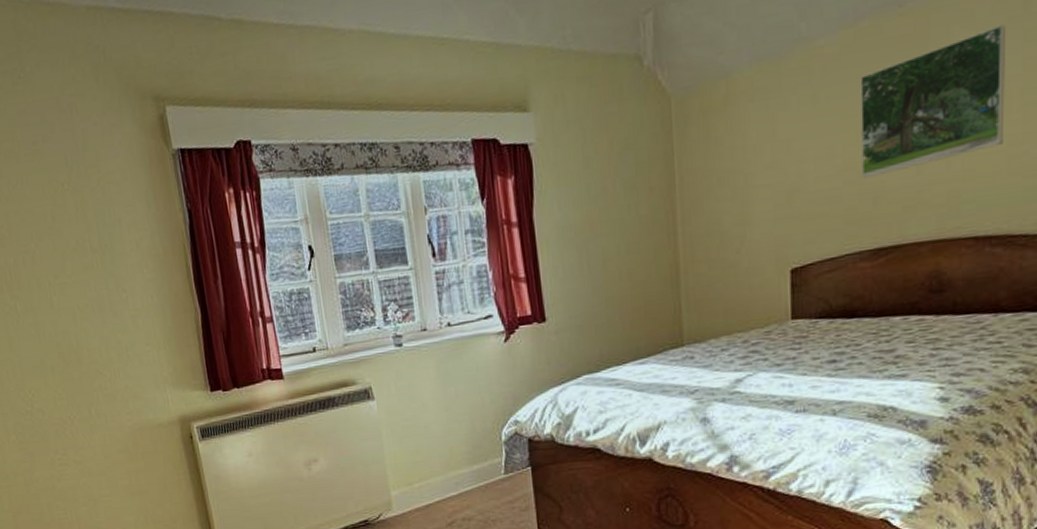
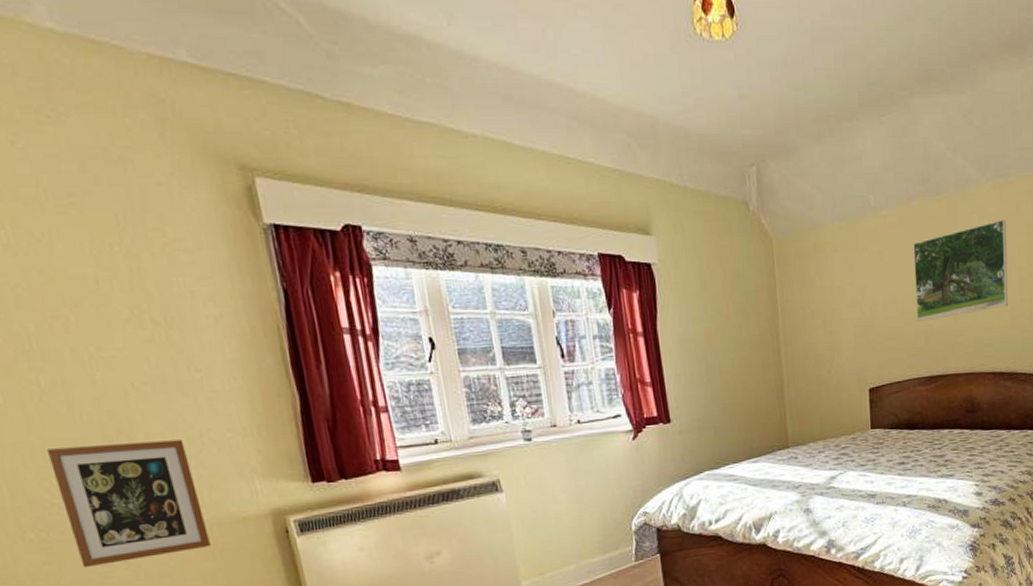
picture frame: none [22,354,135,466] -> present [46,439,211,568]

